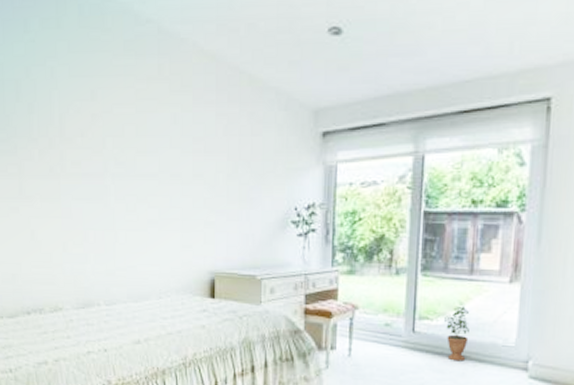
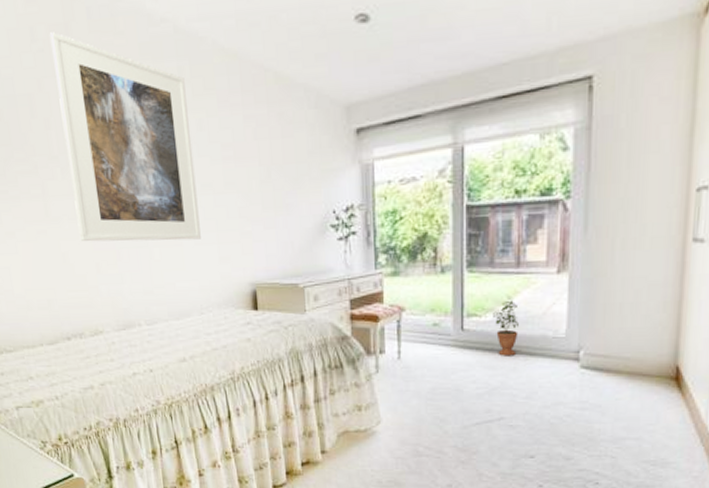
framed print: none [41,25,166,226] -> present [49,32,201,242]

